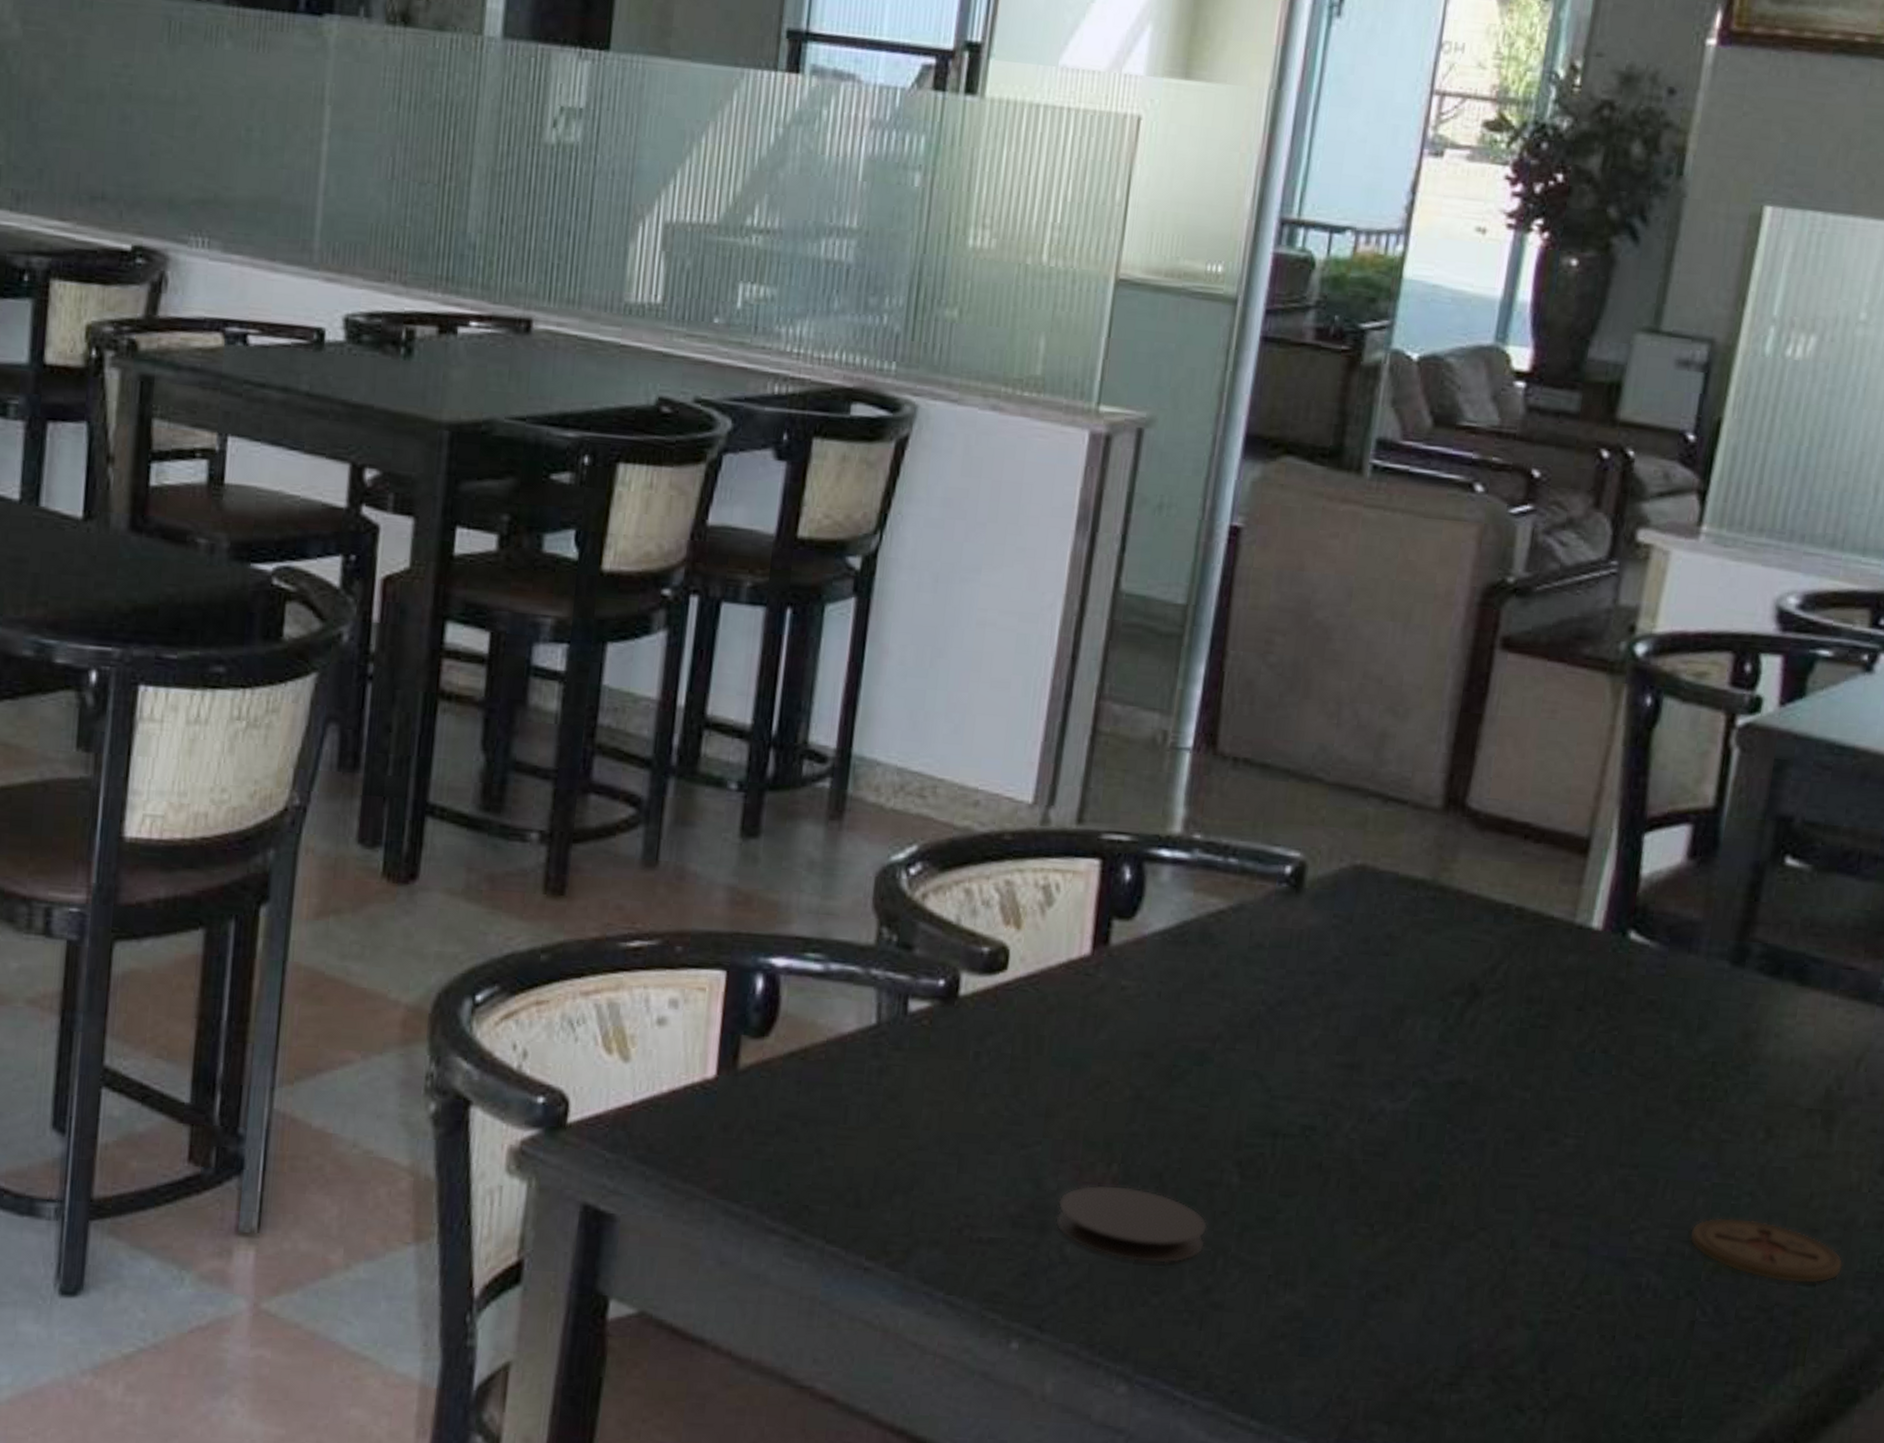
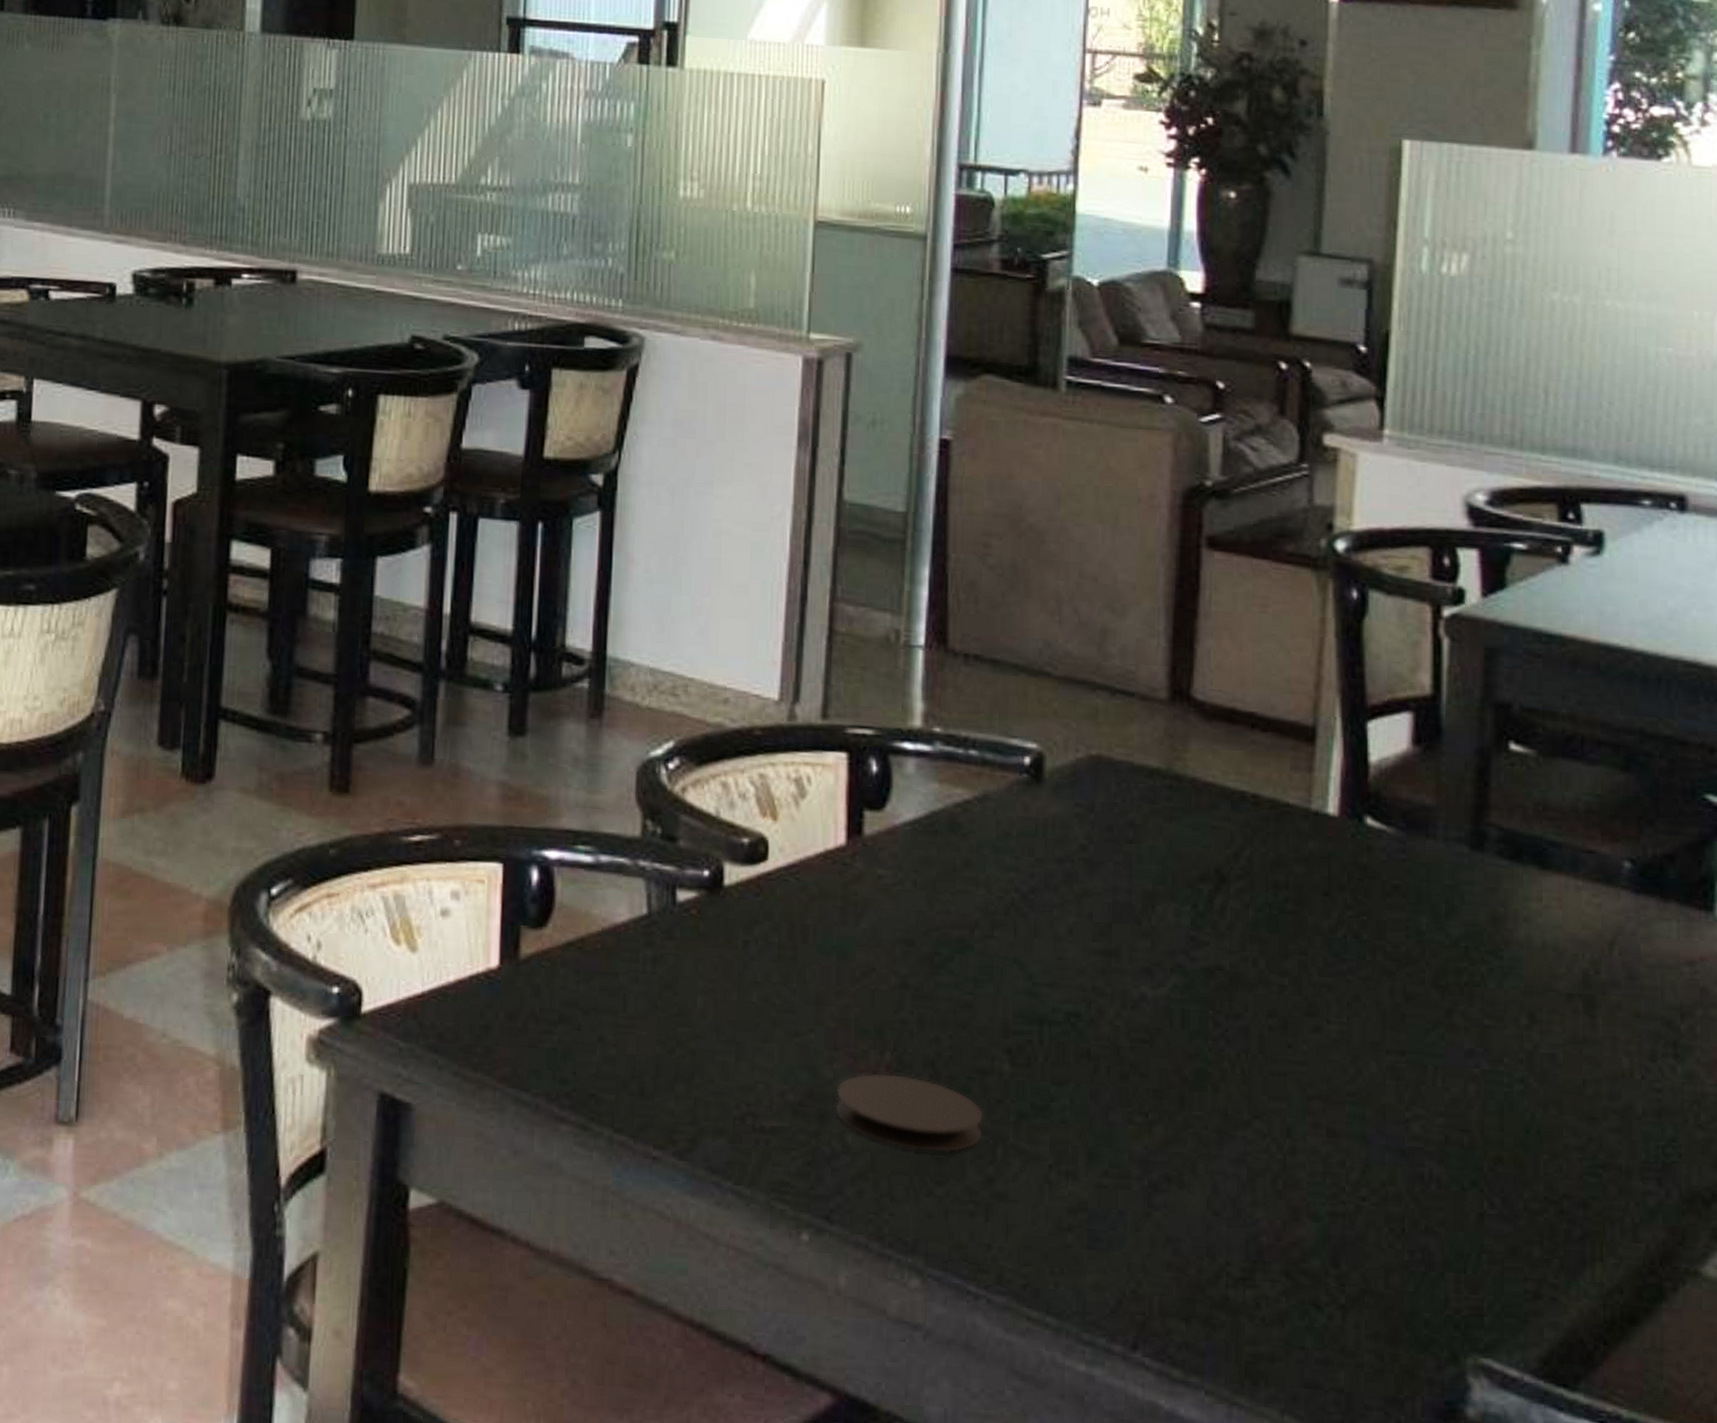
coaster: present [1689,1217,1843,1284] -> none [1467,1105,1627,1175]

